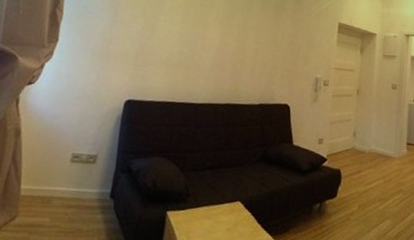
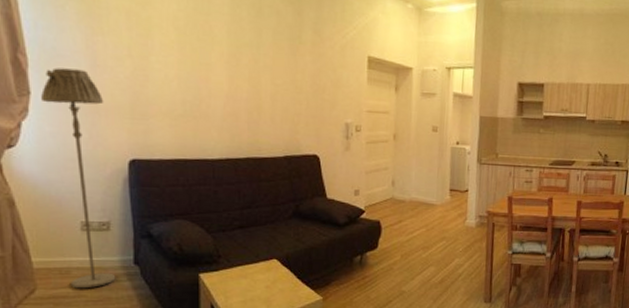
floor lamp: none [49,21,116,219] -> present [41,67,116,289]

